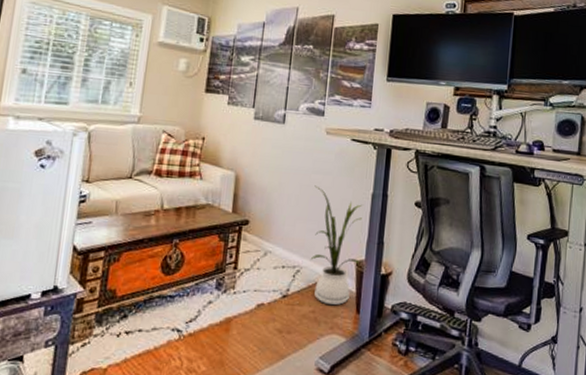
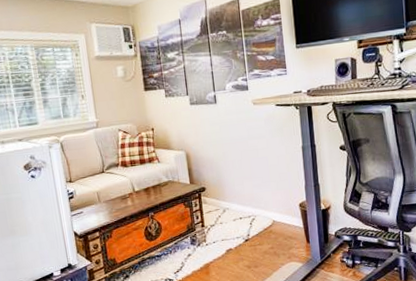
house plant: present [310,185,362,306] -> none [252,149,304,241]

